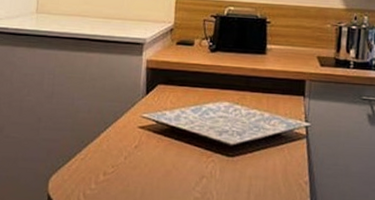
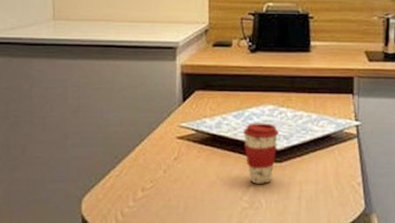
coffee cup: none [200,118,233,176] -> present [244,123,279,184]

